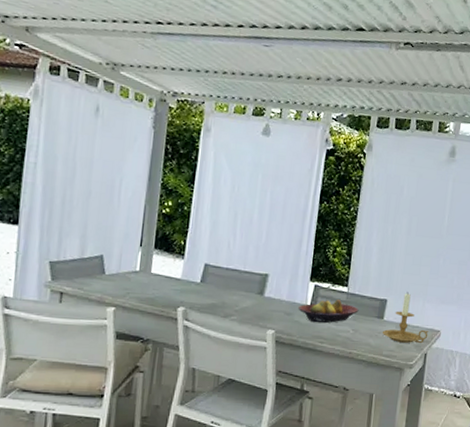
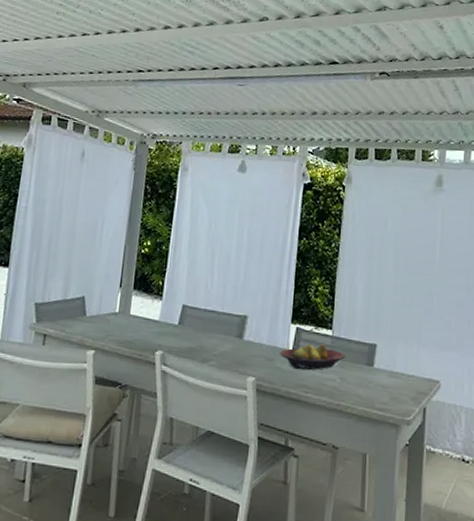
candle holder: present [382,292,429,344] -> none [372,336,426,396]

